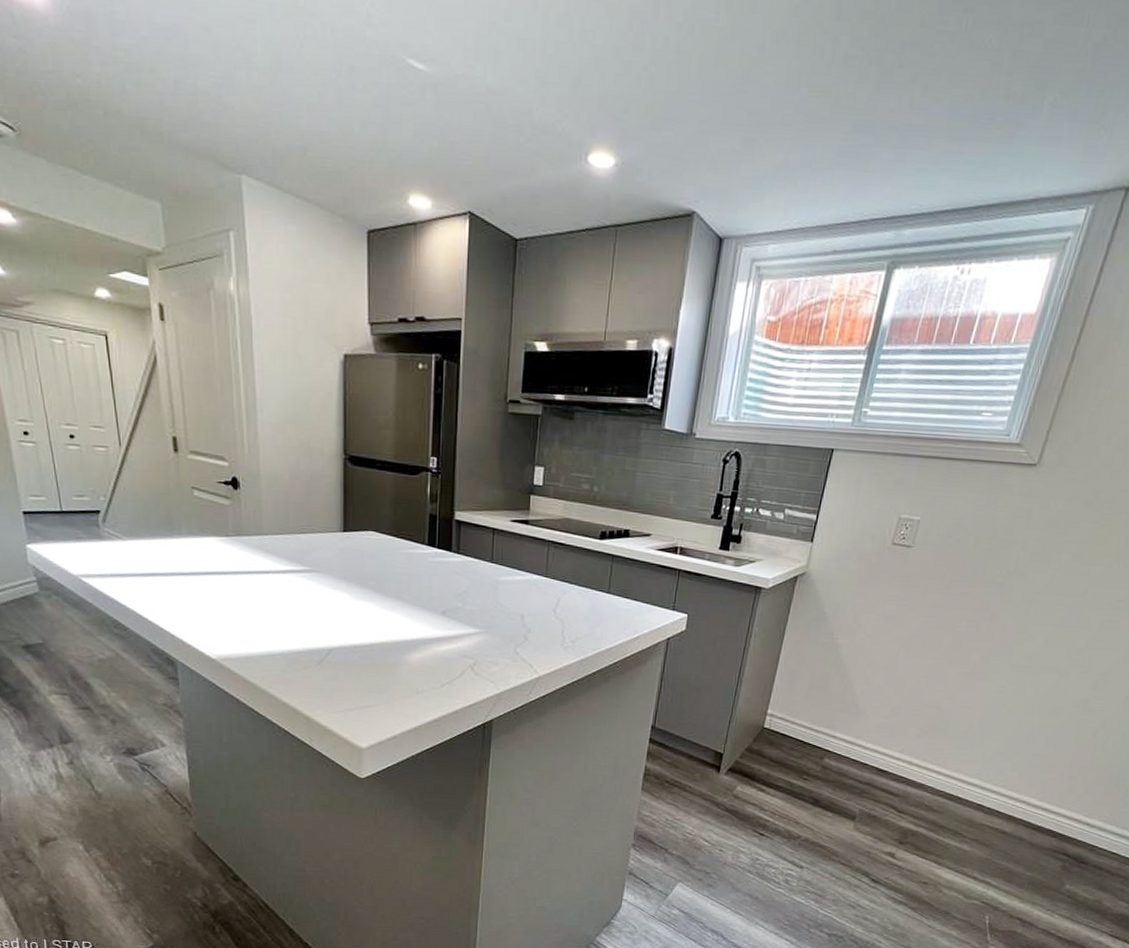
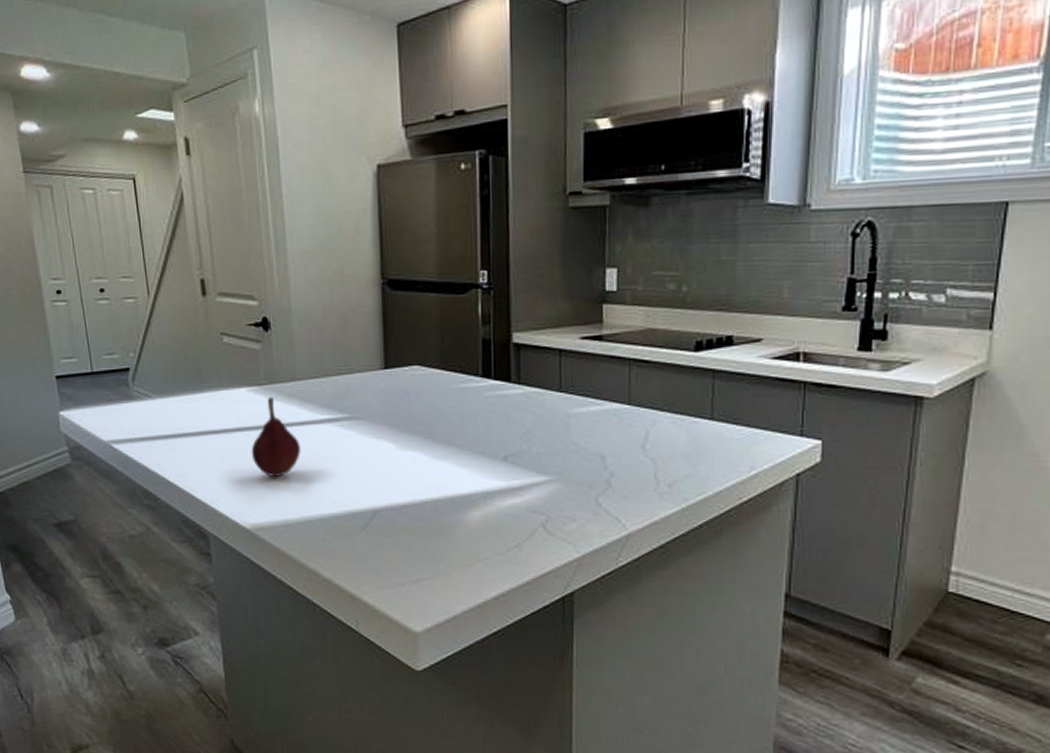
fruit: none [218,546,265,616] -> present [251,396,301,477]

